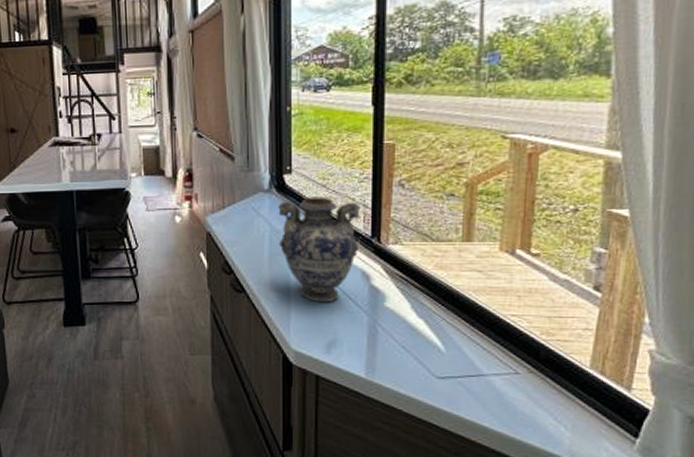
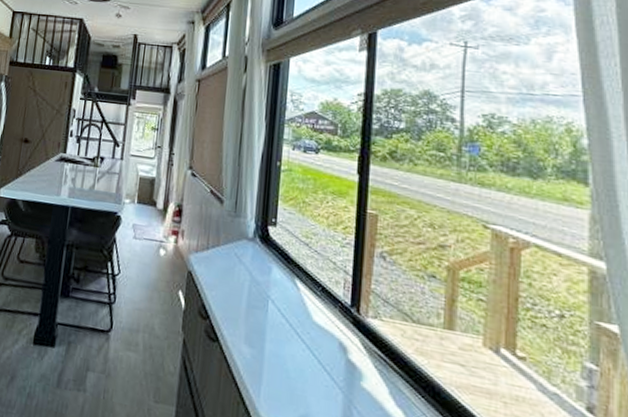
decorative vase: present [278,196,360,303] -> none [257,252,341,371]

